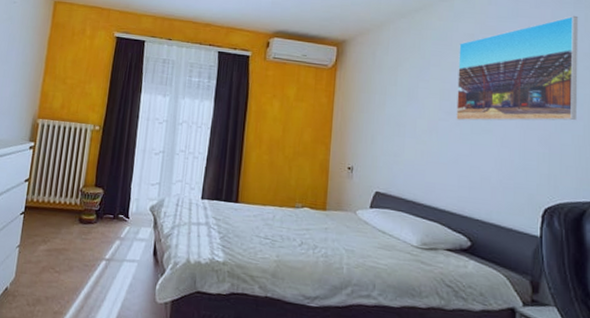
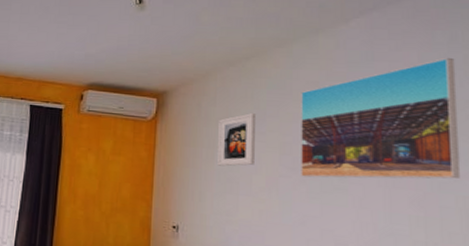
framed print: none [388,62,421,111] -> present [218,113,255,166]

